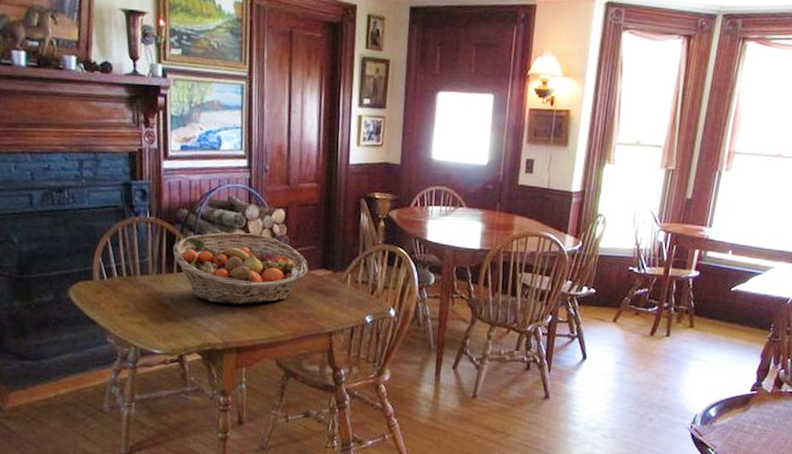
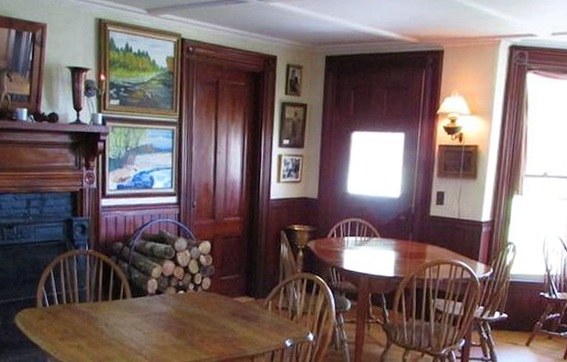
fruit basket: present [173,232,309,305] -> none [108,263,232,330]

